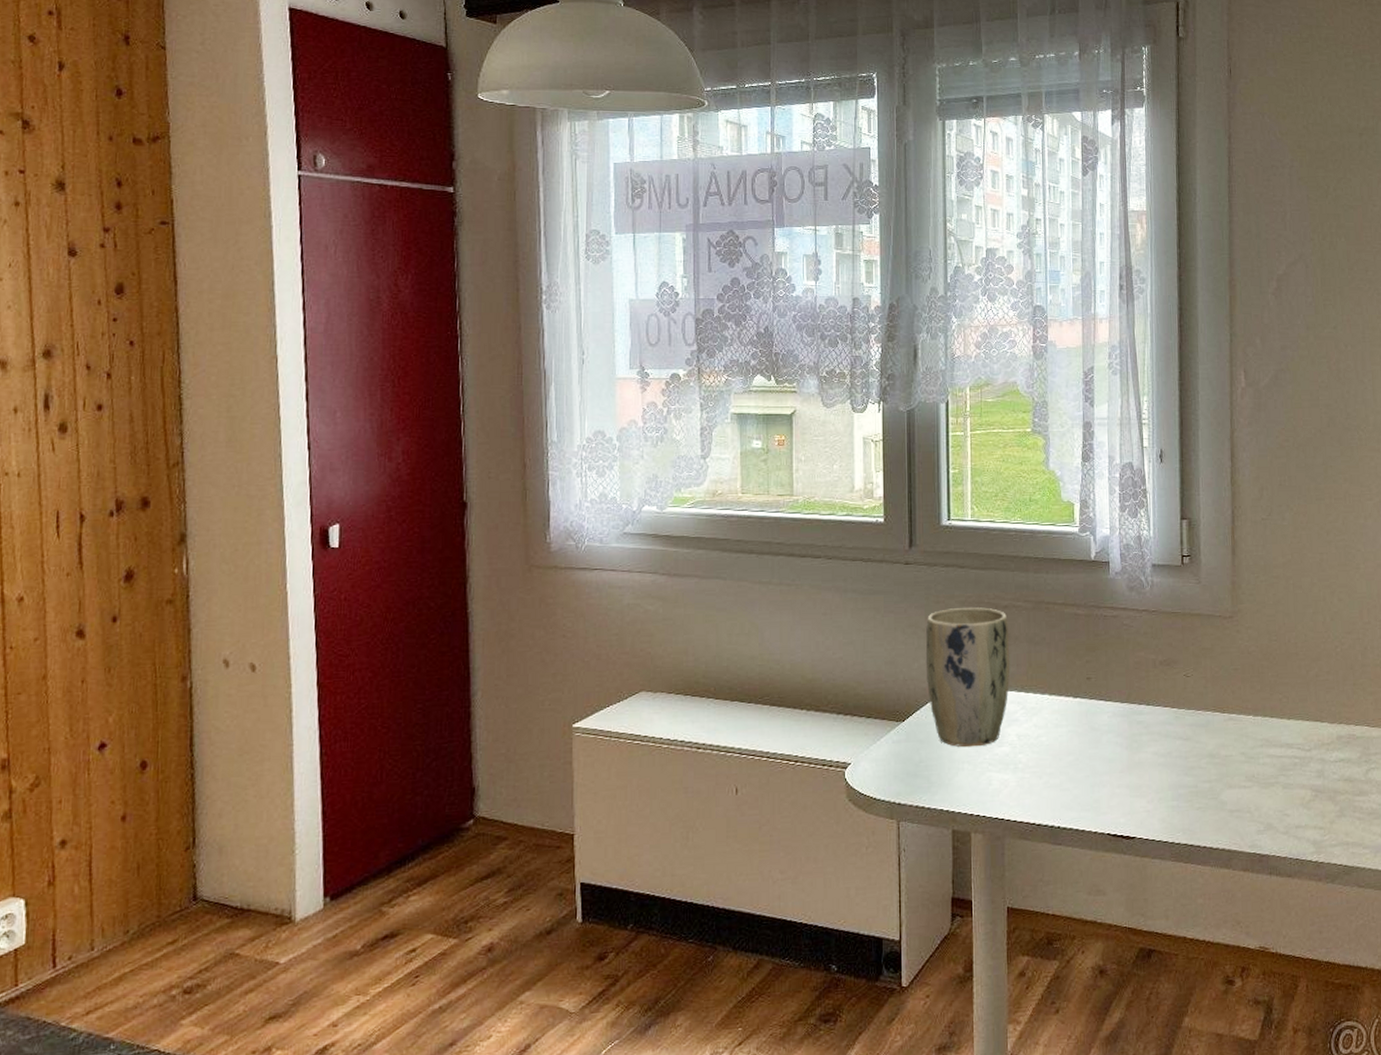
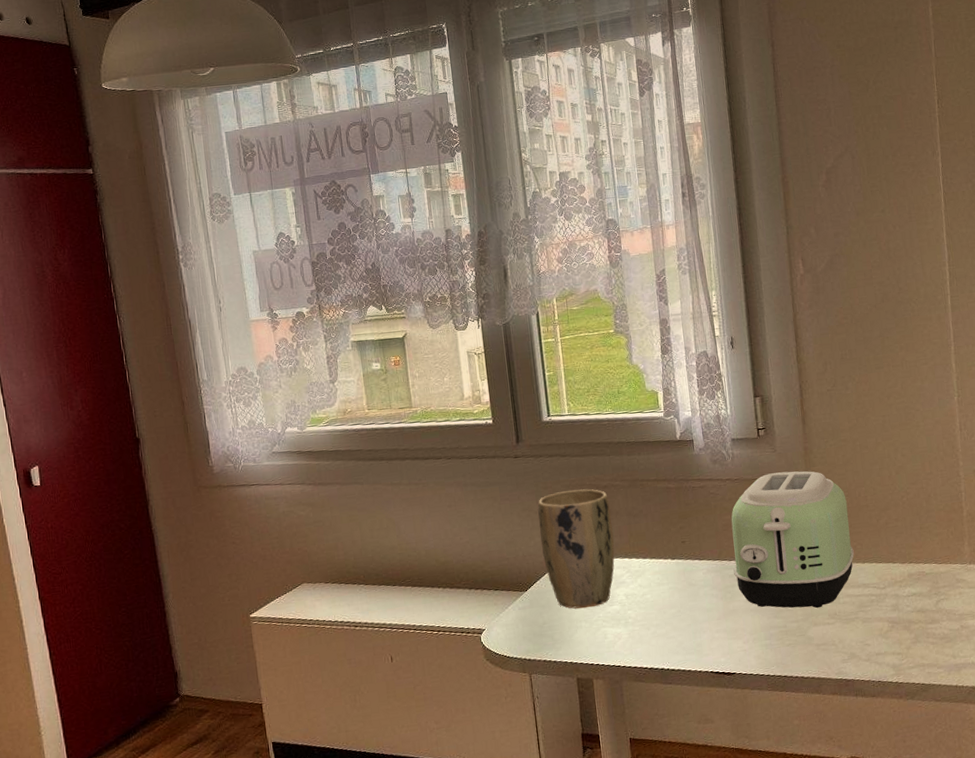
toaster: none [1143,607,1279,767] -> present [731,471,854,608]

